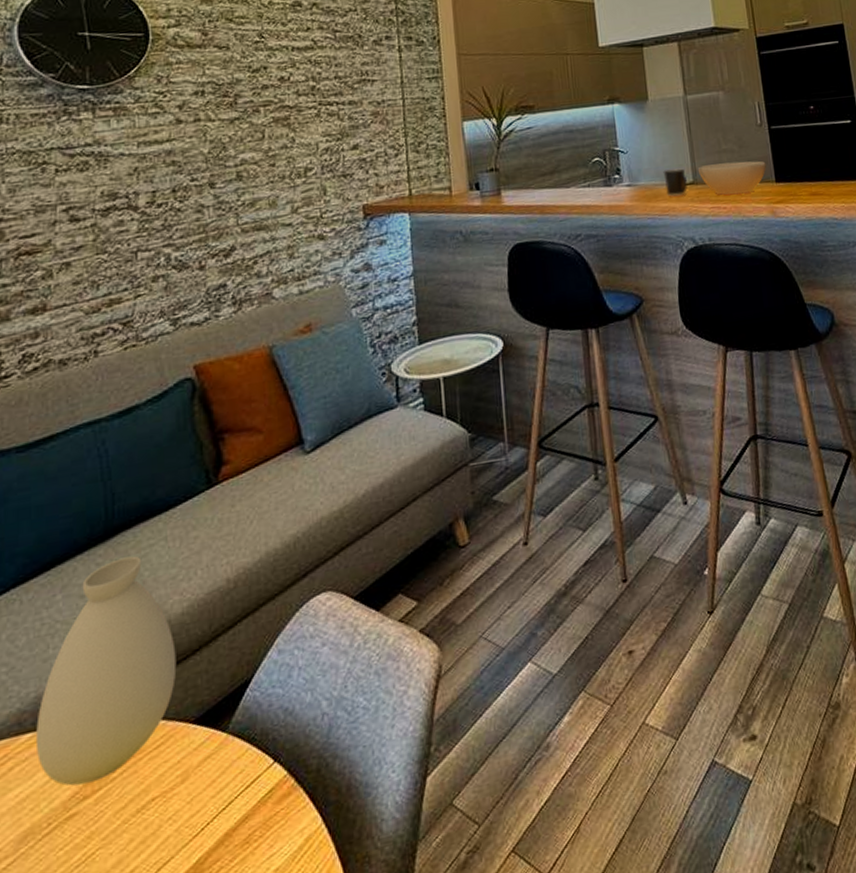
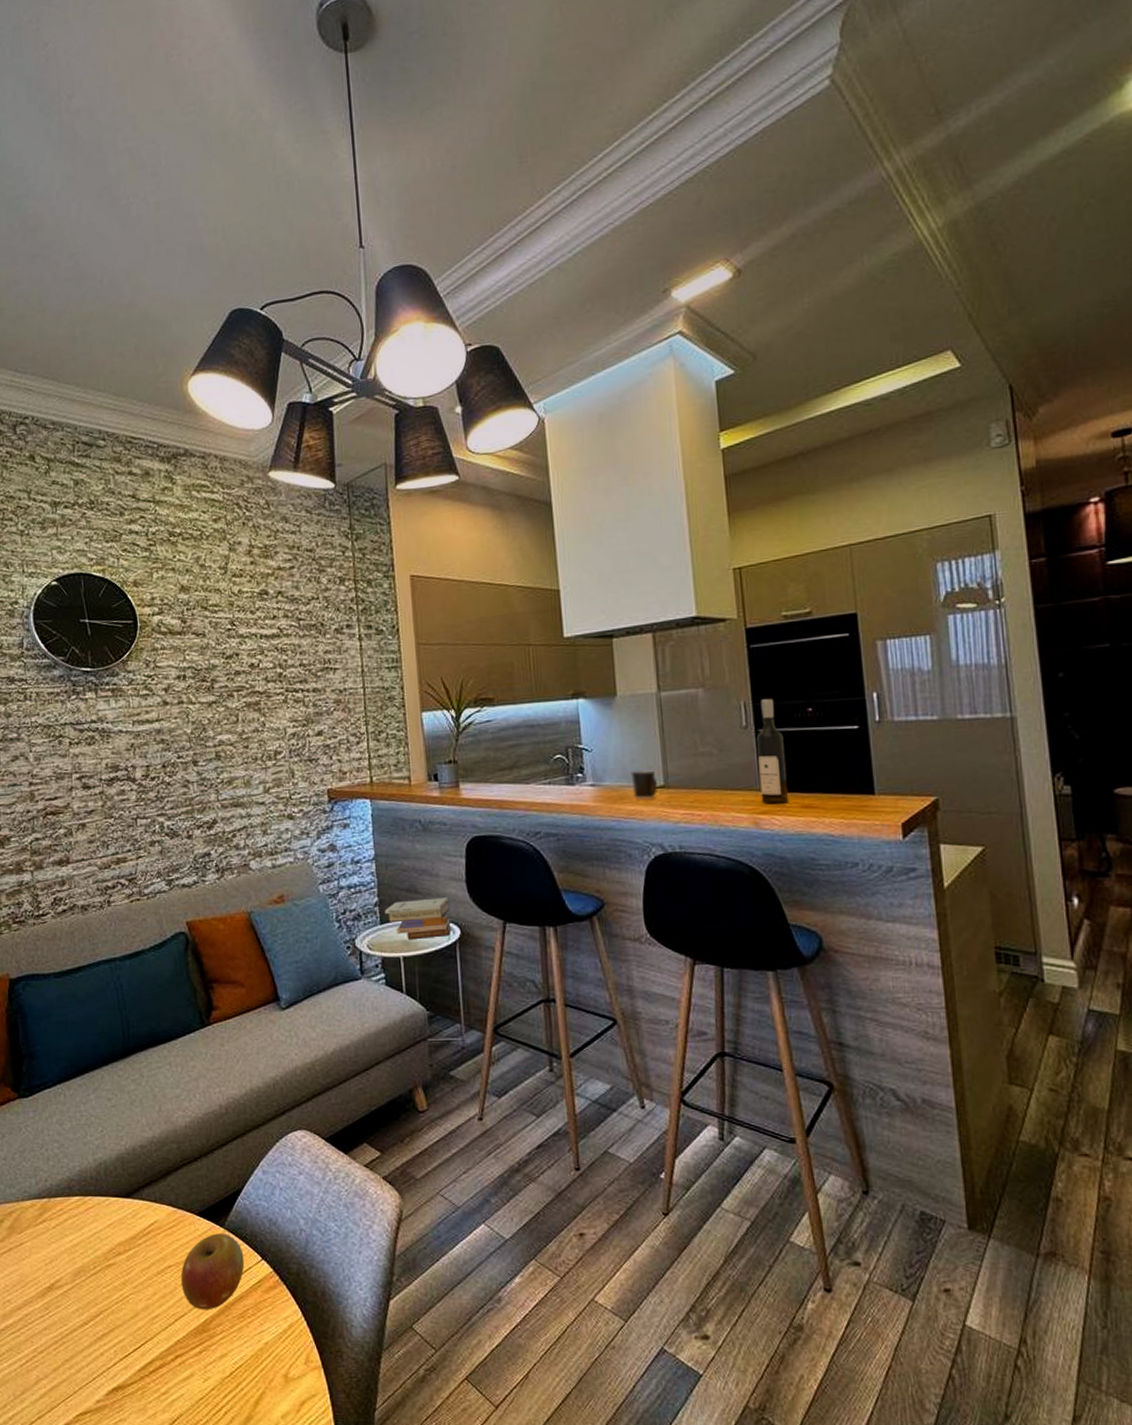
vase: present [35,555,177,786] -> none [81,1074,183,1243]
fruit: none [168,739,252,848] -> present [180,1233,245,1310]
books: none [423,309,493,358] -> present [384,897,451,939]
bowl: present [697,160,766,196] -> none [669,766,750,802]
bottle: none [770,98,800,194] -> present [757,698,789,805]

